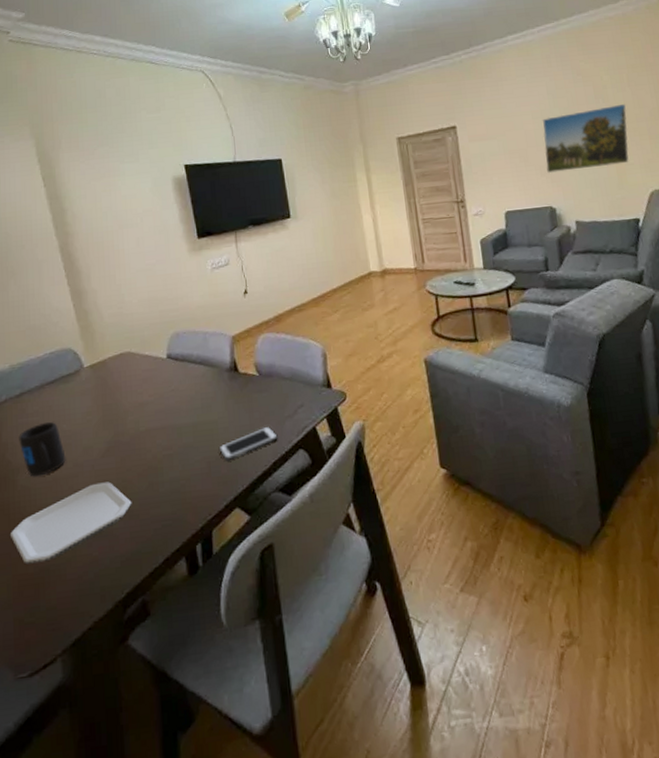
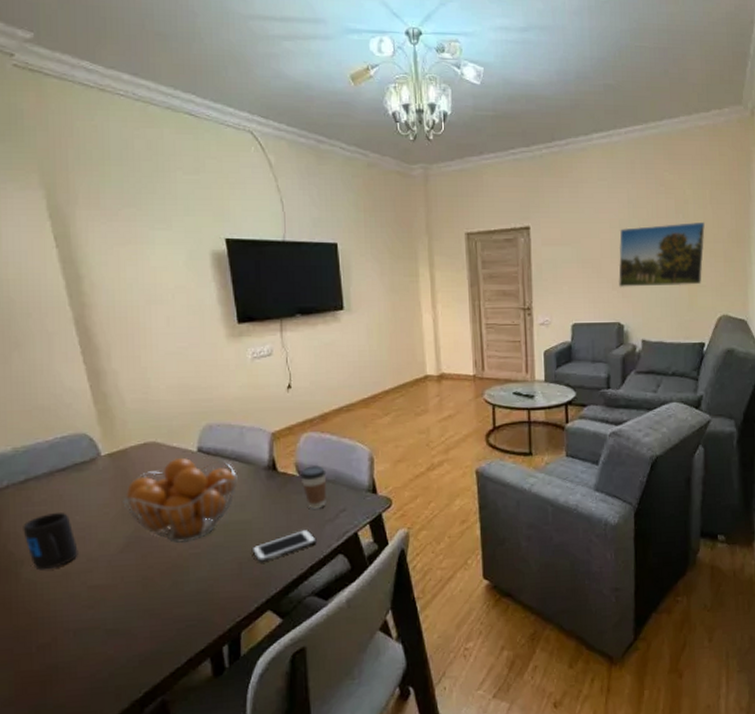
plate: present [9,481,132,564] -> none [11,578,153,661]
fruit basket: none [103,364,203,445] -> present [123,457,238,543]
coffee cup: none [259,364,285,407] -> present [300,465,327,509]

